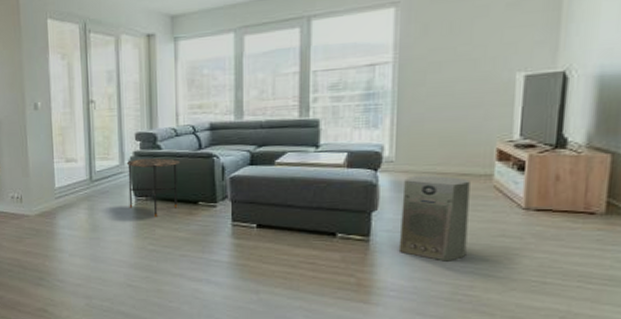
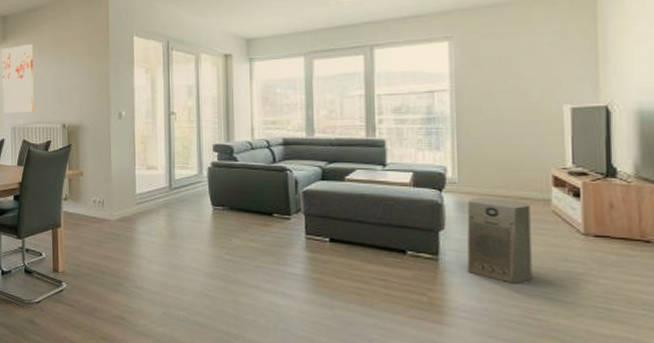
side table: present [126,158,180,217] -> none [204,170,255,227]

